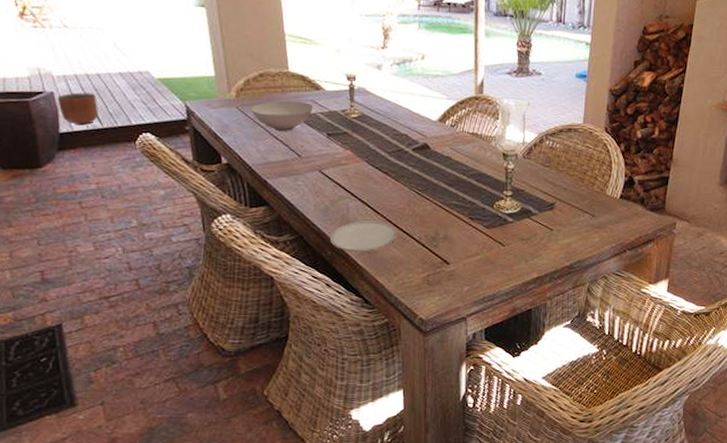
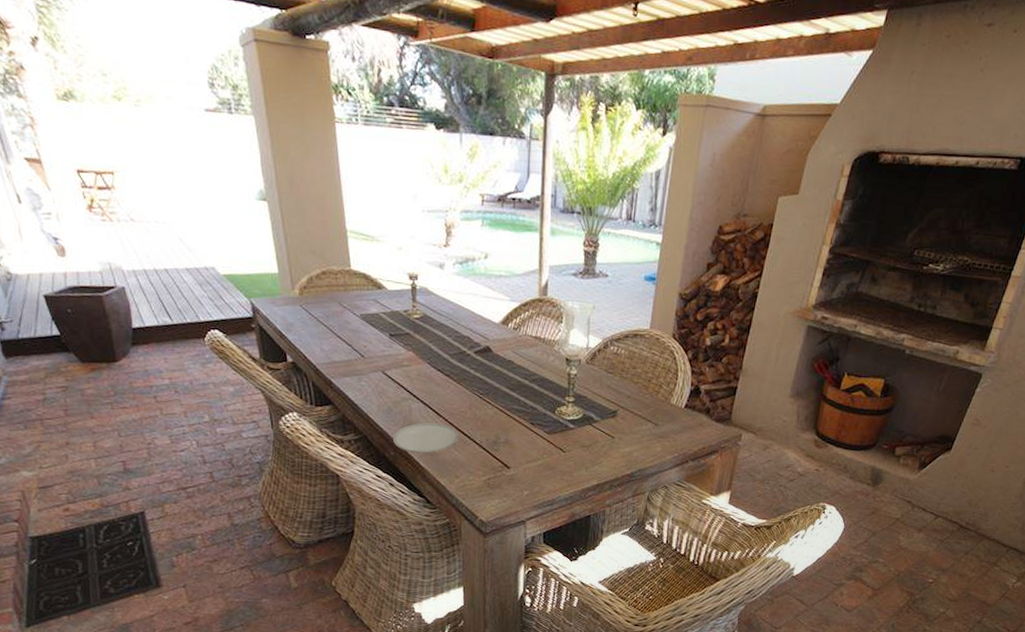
planter: present [57,92,98,124] -> none [128,288,168,320]
bowl: present [251,100,313,131] -> none [315,299,376,331]

